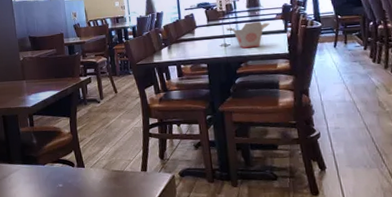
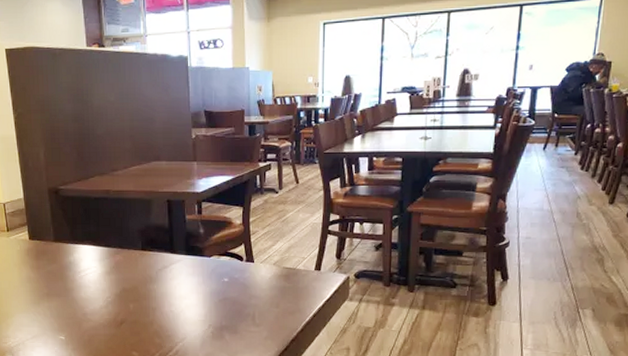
takeout container: present [226,21,270,49] -> none [430,114,479,144]

